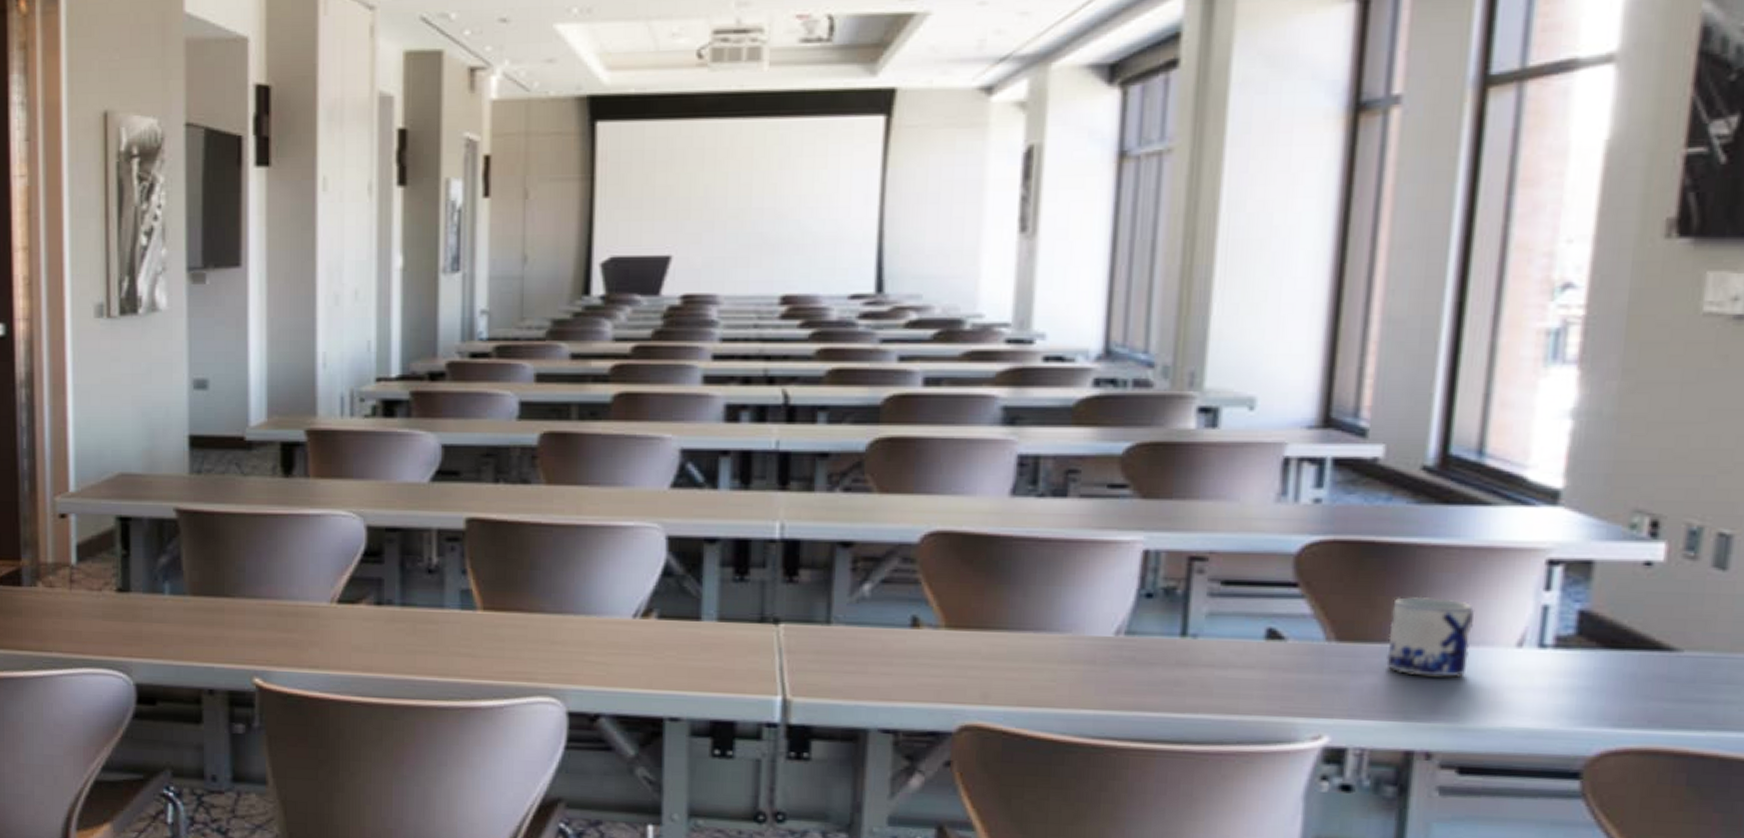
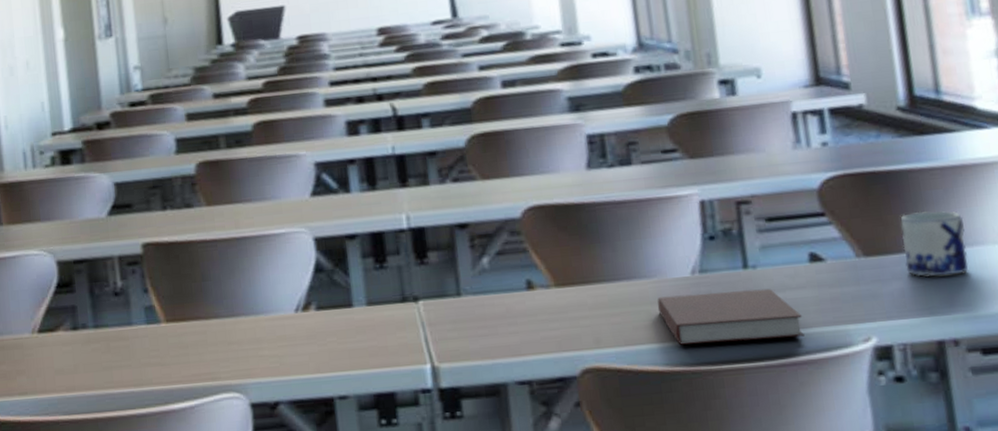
notebook: none [1065,656,1243,724] -> present [657,288,805,345]

